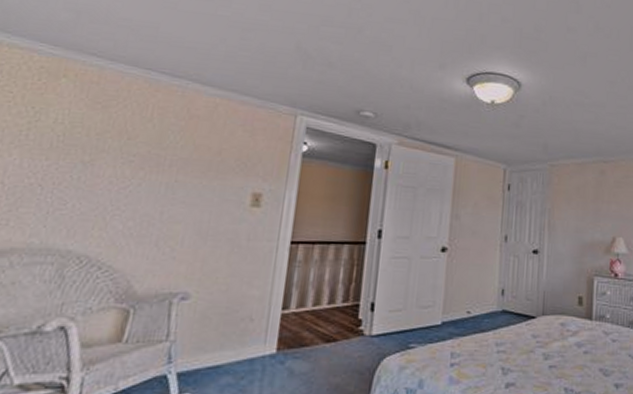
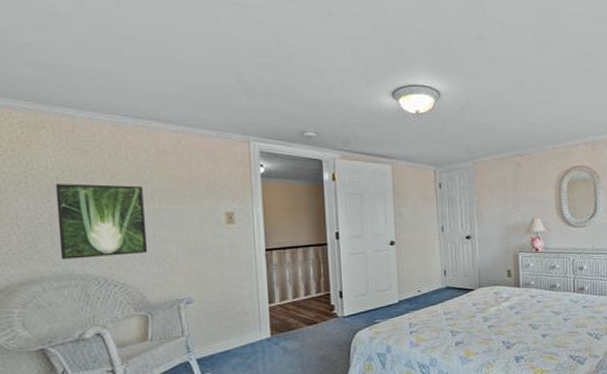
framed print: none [42,140,162,232] -> present [55,183,148,260]

